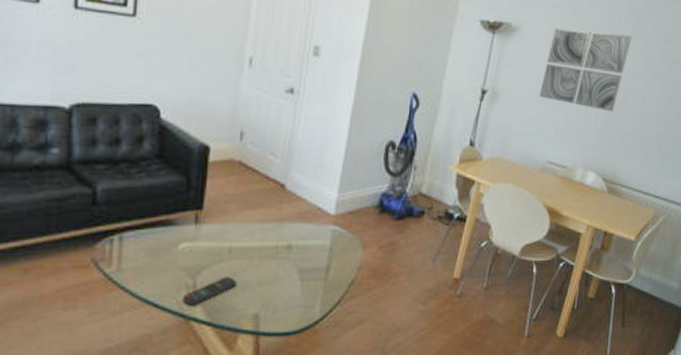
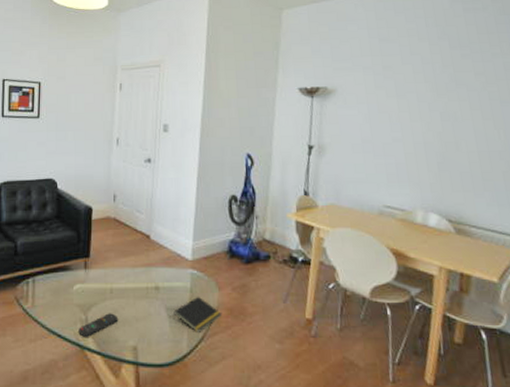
notepad: none [305,255,364,297] -> present [172,296,222,334]
wall art: present [539,28,632,112] -> none [364,84,452,155]

